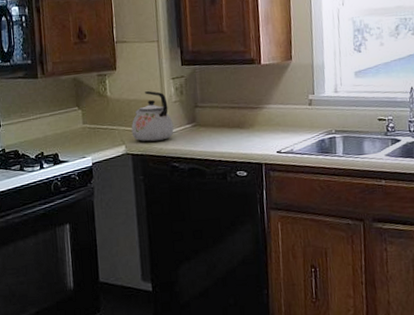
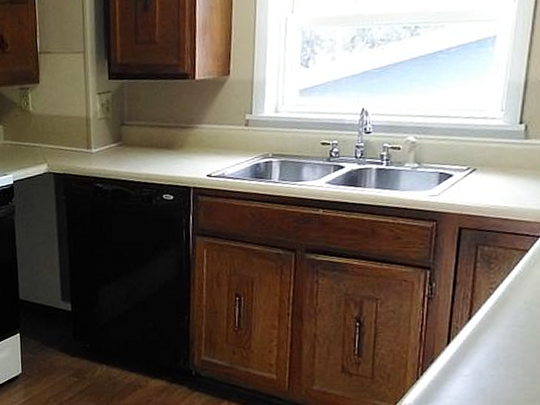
kettle: present [131,91,174,142] -> none [53,106,98,161]

